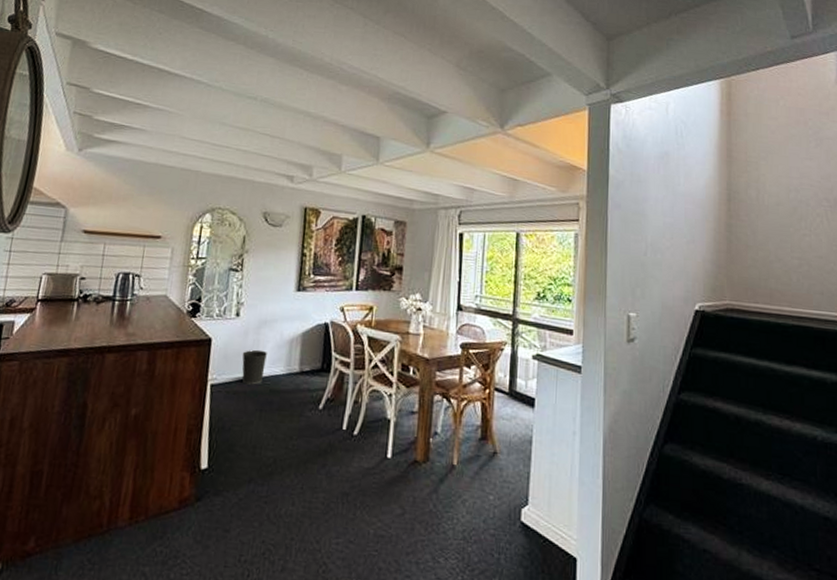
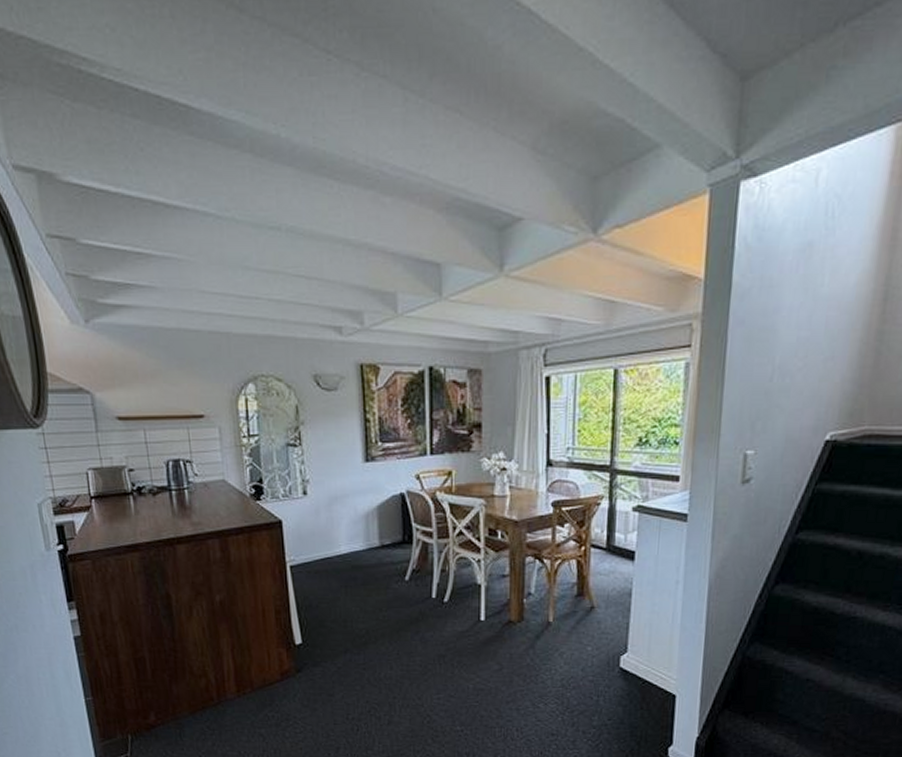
wastebasket: present [242,349,267,385] -> none [316,527,343,563]

